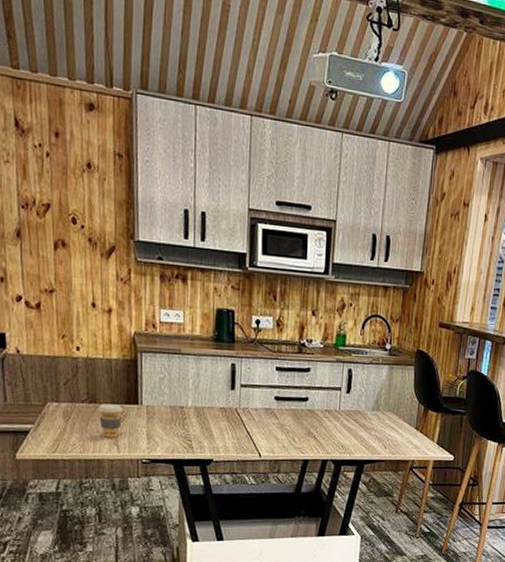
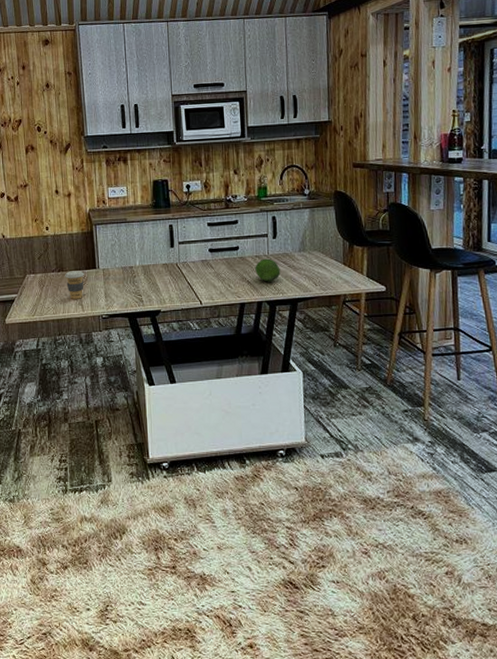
fruit: none [323,414,351,440] -> present [255,258,281,282]

